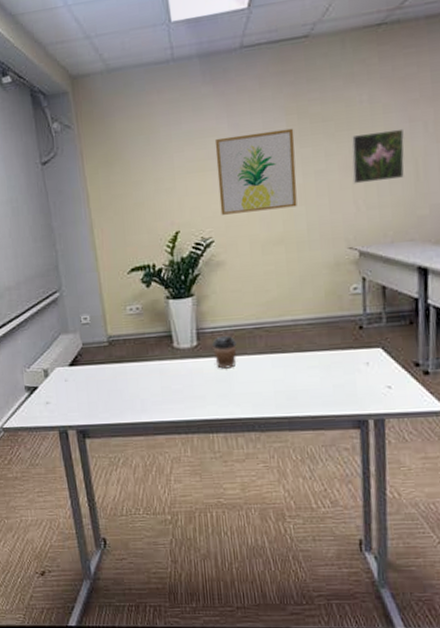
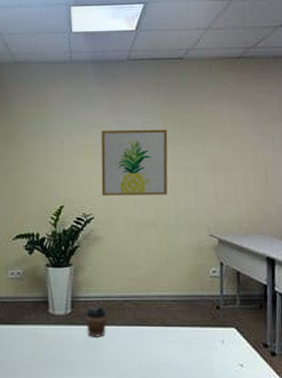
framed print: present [351,128,405,184] -> none [214,140,257,181]

